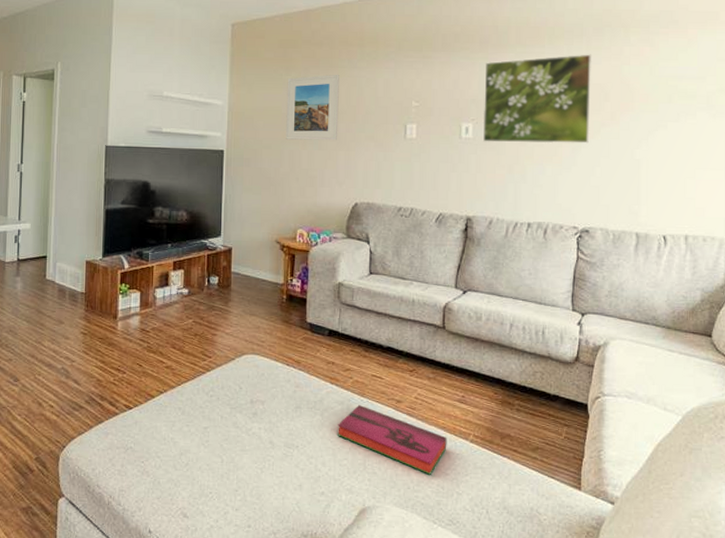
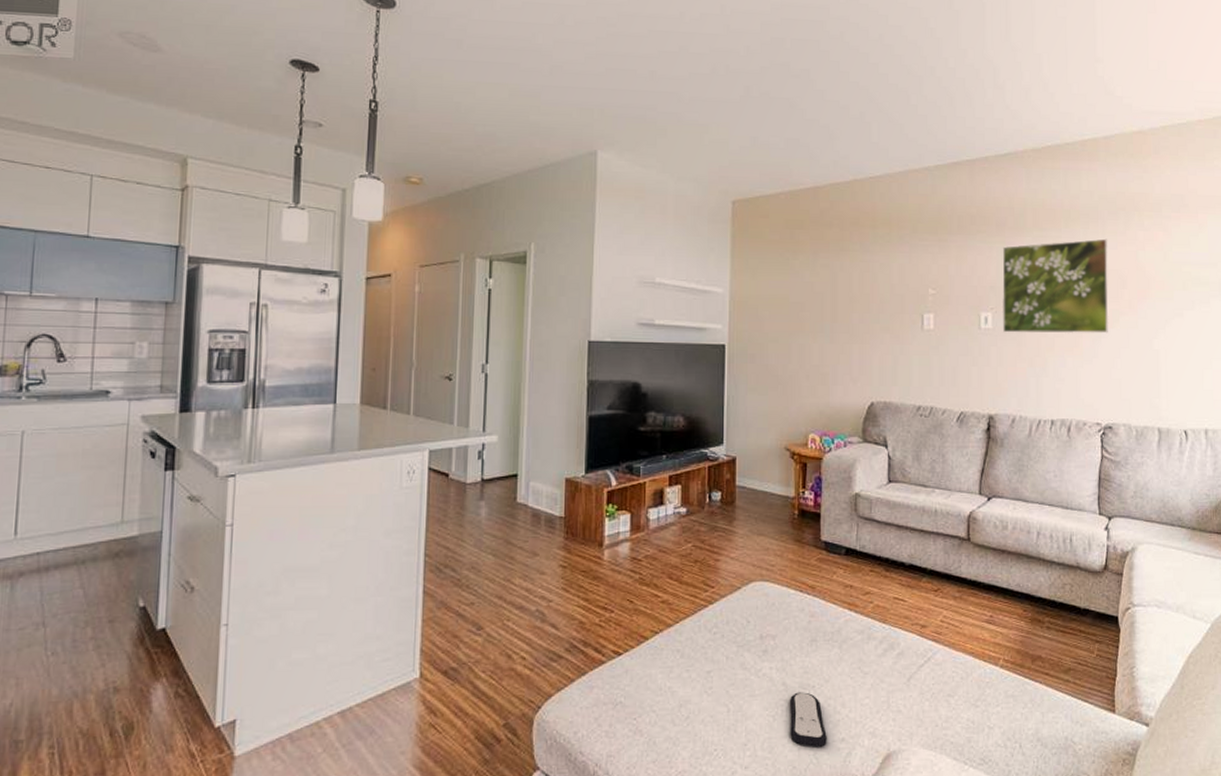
remote control: none [275,450,309,498] -> present [789,692,828,747]
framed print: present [286,74,339,141] -> none [794,258,851,333]
hardback book: present [338,404,447,475] -> none [858,632,976,708]

